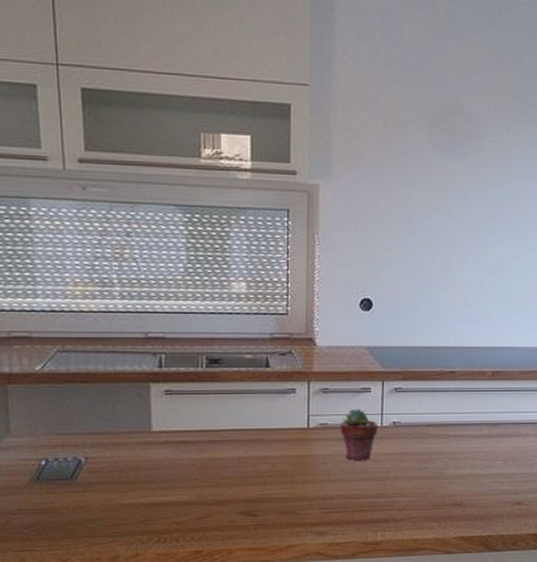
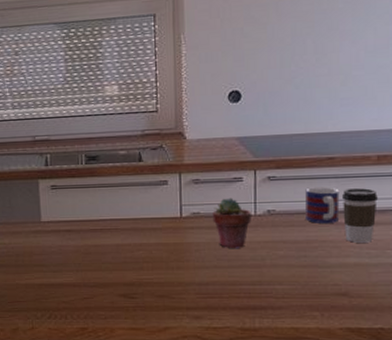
mug: none [427,400,459,435] -> present [304,187,340,223]
coffee cup: none [461,402,491,454] -> present [343,188,378,243]

